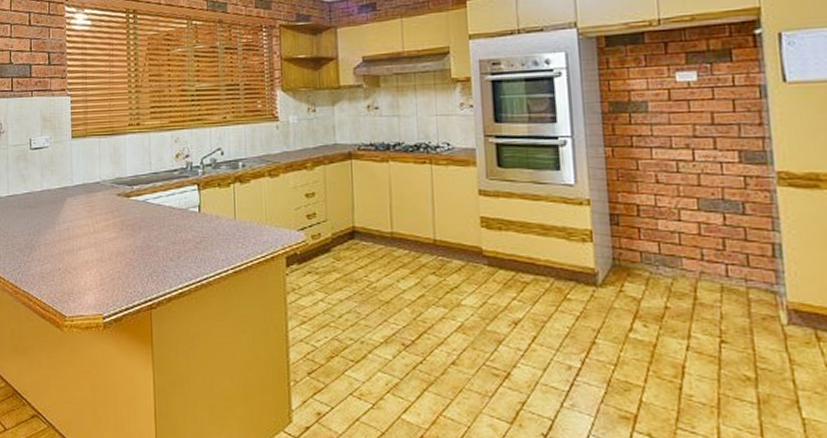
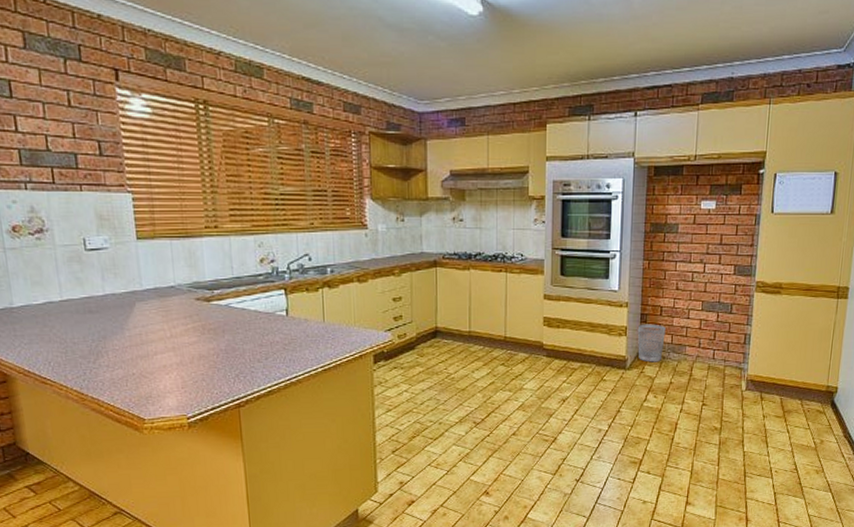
wastebasket: none [607,227,649,279] -> present [637,324,666,363]

